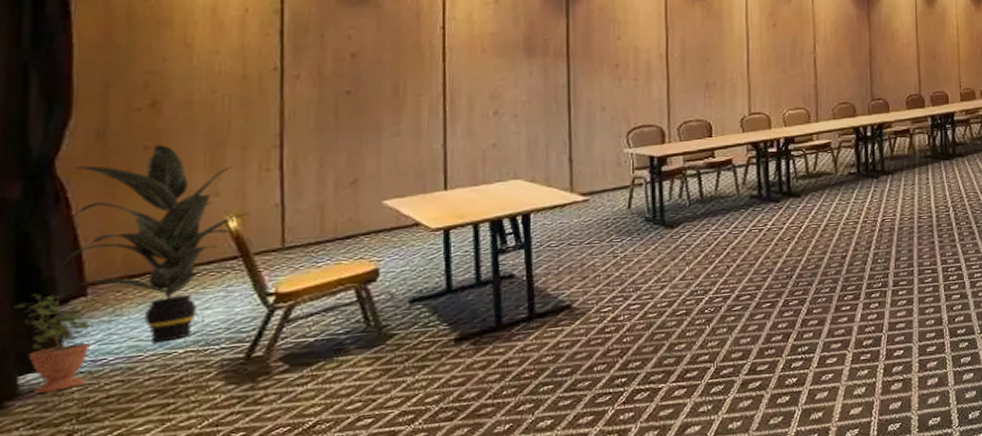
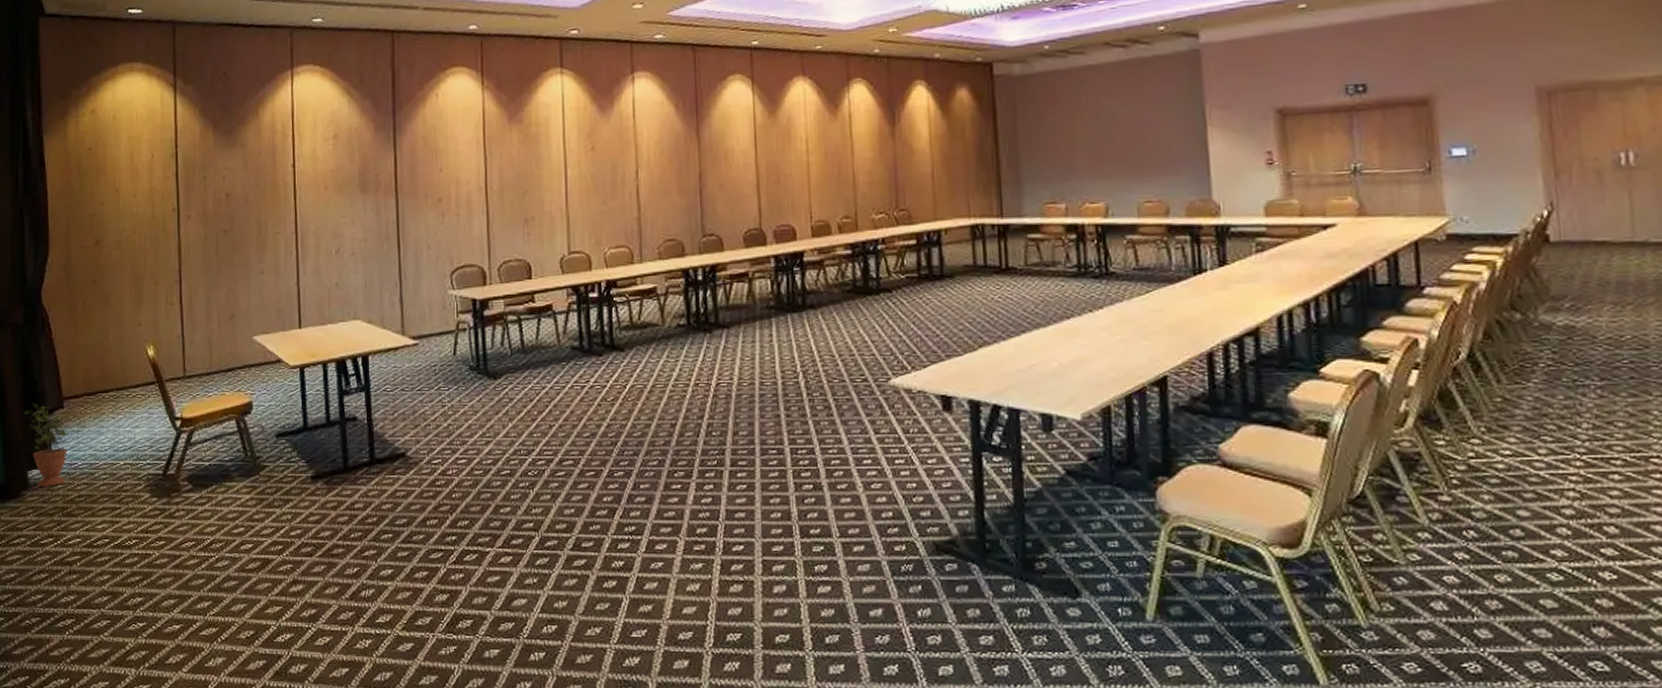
indoor plant: present [60,145,252,343] -> none [48,279,163,454]

